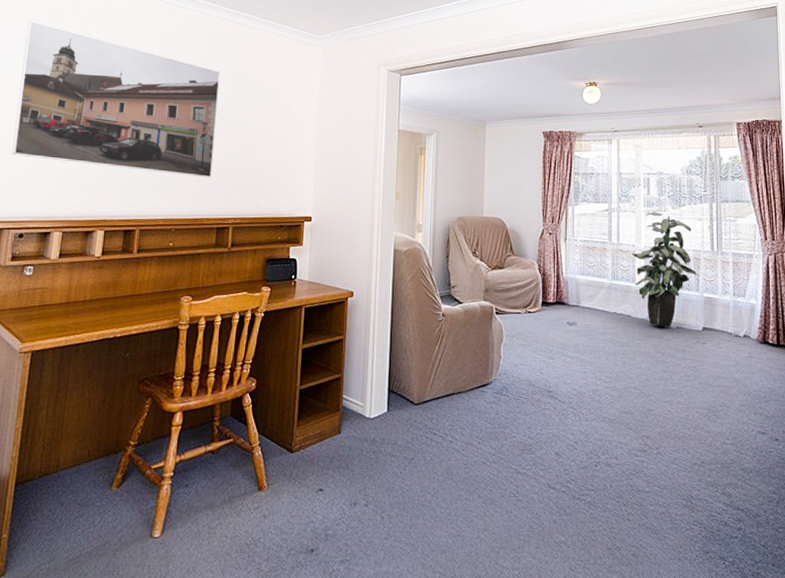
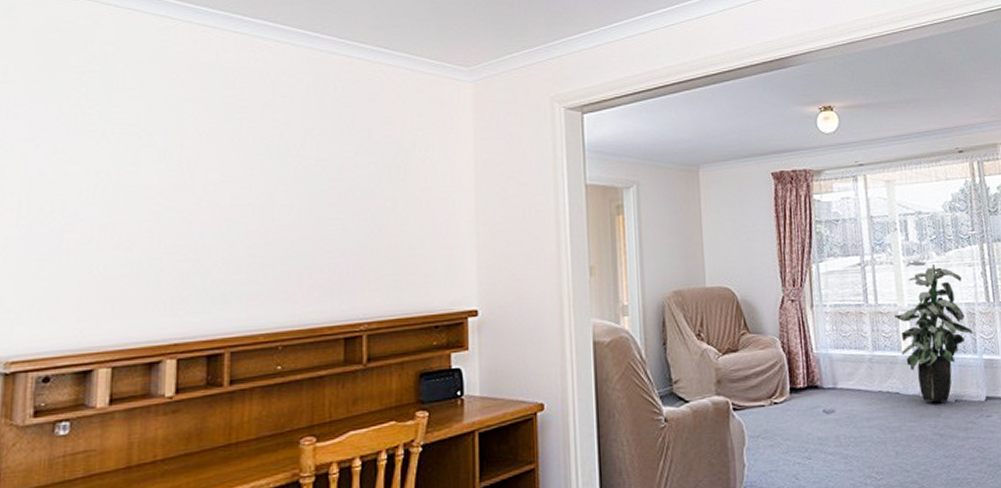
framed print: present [11,20,221,178] -> none [21,69,332,272]

